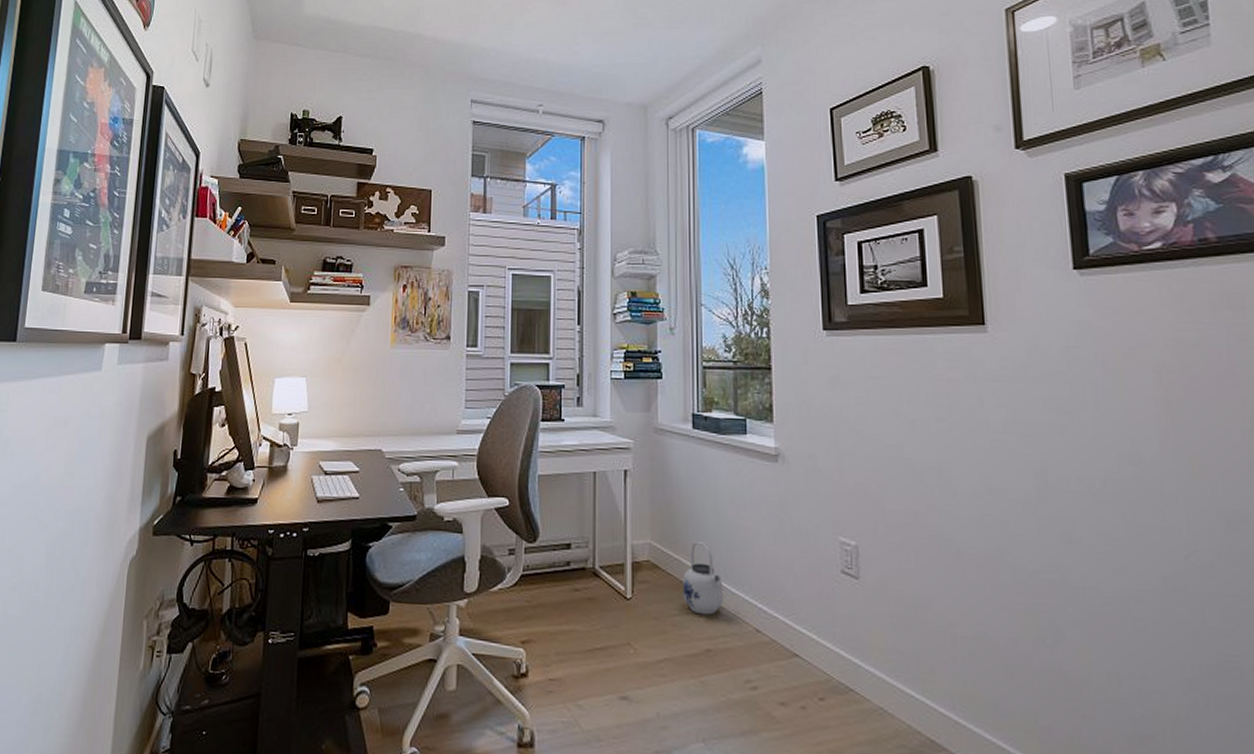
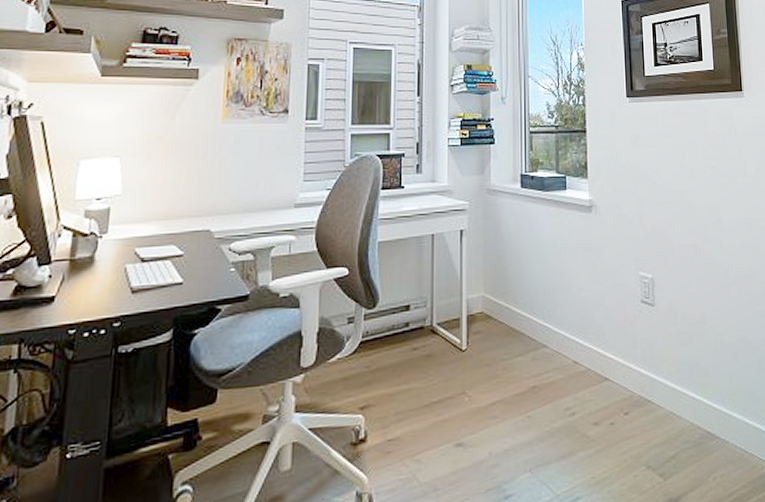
teapot: present [683,542,724,615] -> none [513,289,548,356]

